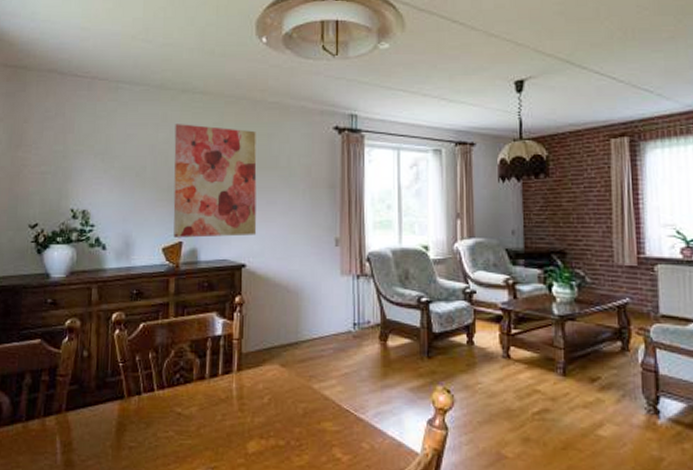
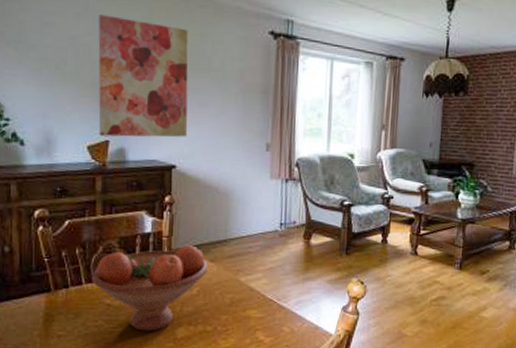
fruit bowl: none [163,348,280,444] -> present [92,245,209,331]

